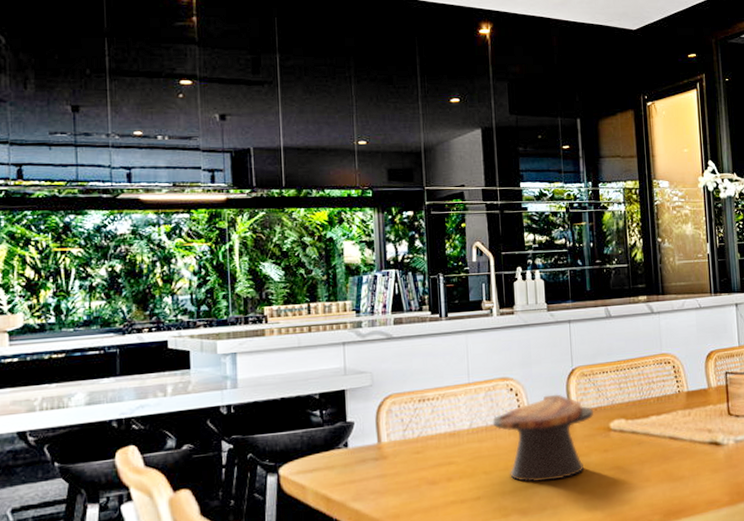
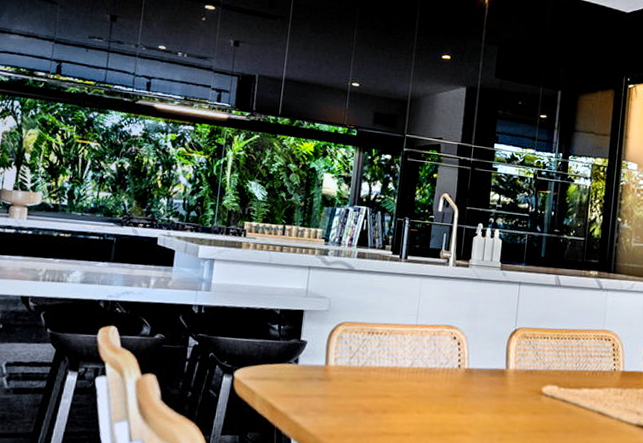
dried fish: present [492,394,593,482] -> none [432,349,529,432]

